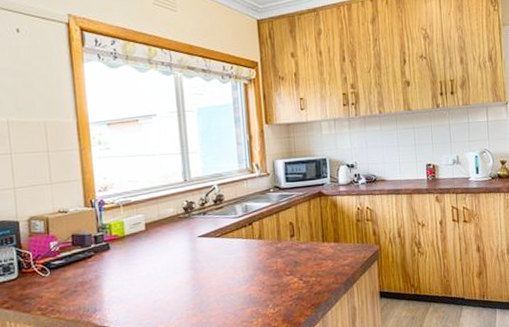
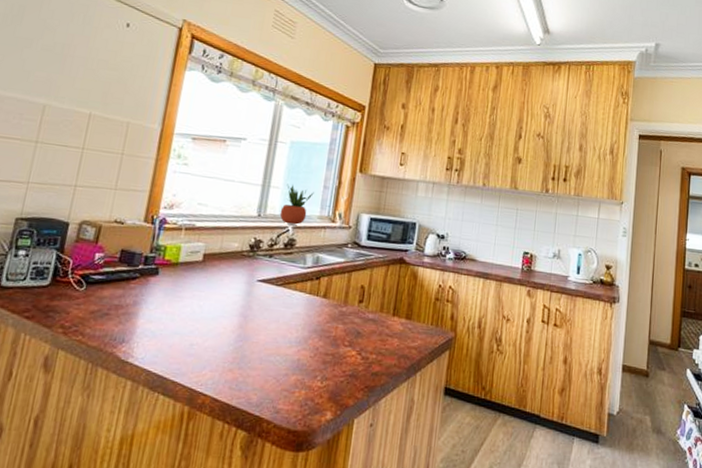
potted plant: none [203,147,229,184] -> present [279,183,314,226]

